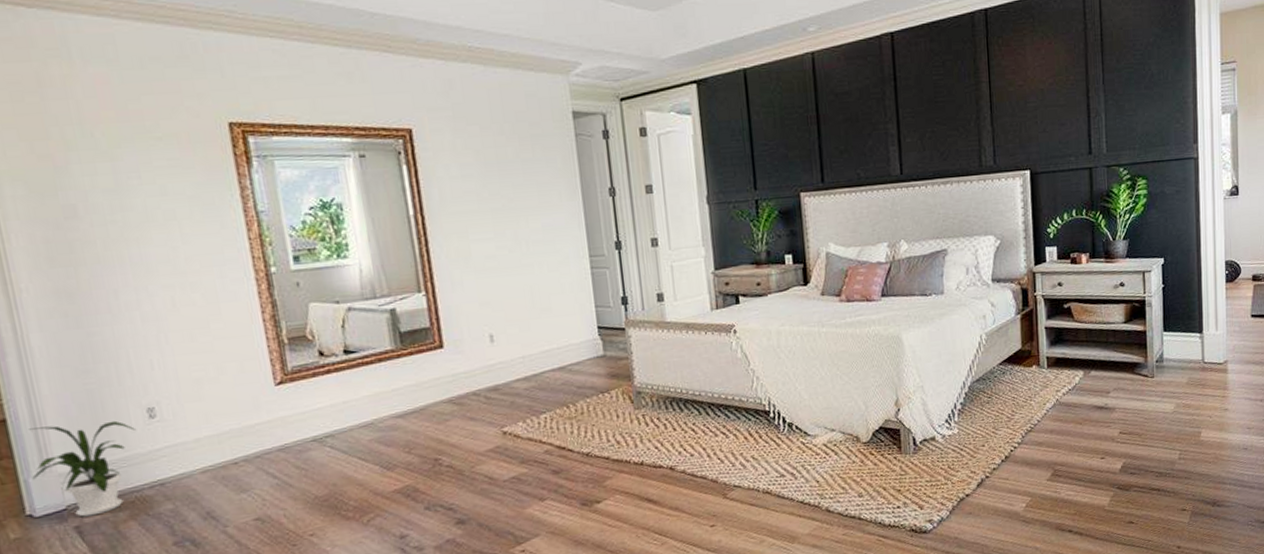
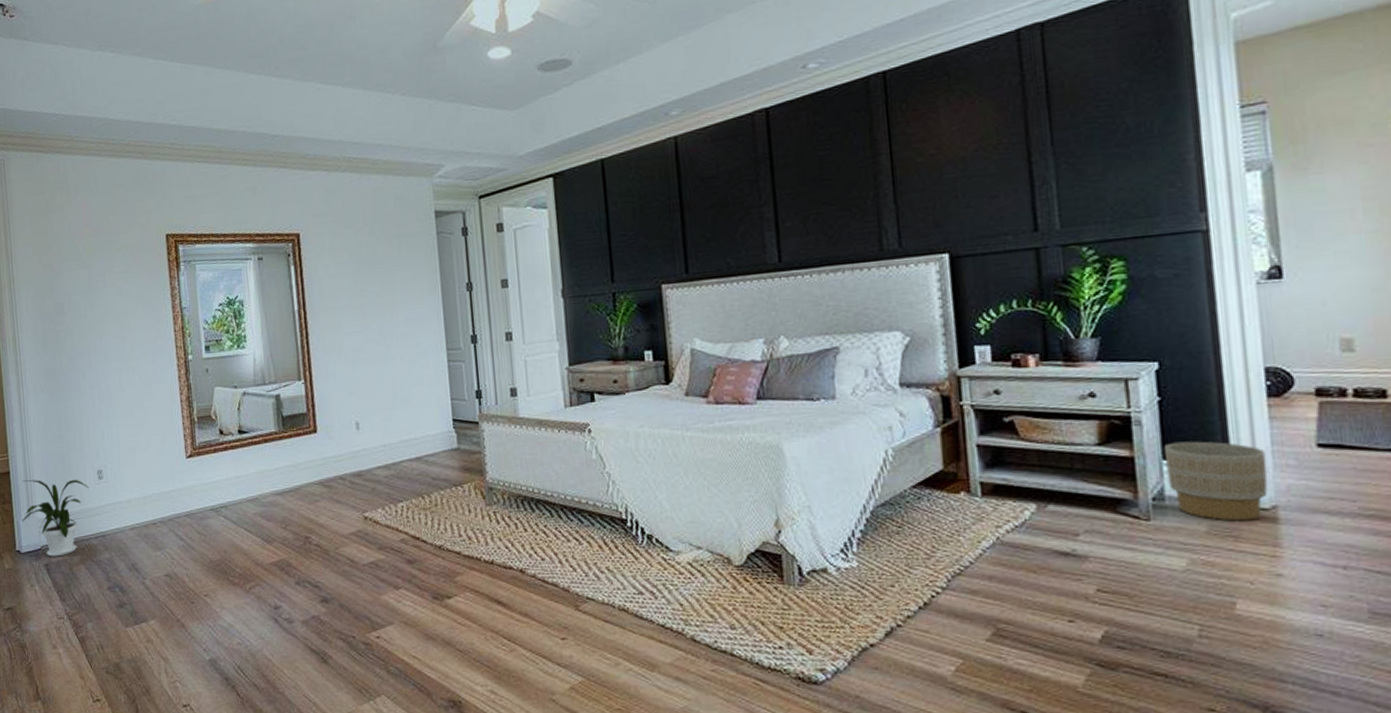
planter: none [1165,316,1223,374] -> present [1165,441,1268,521]

